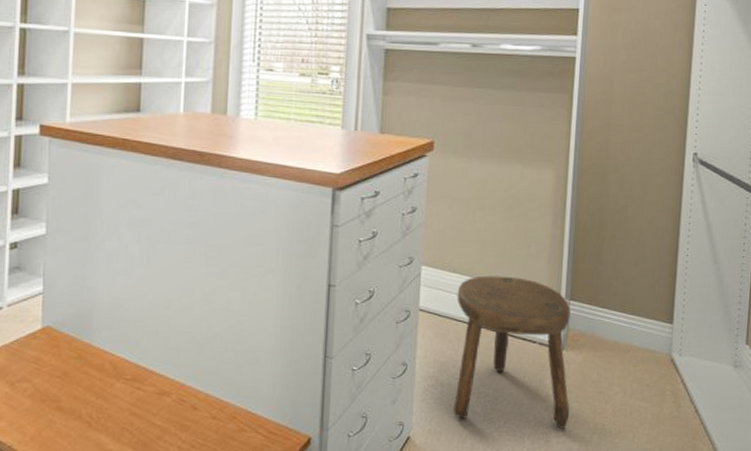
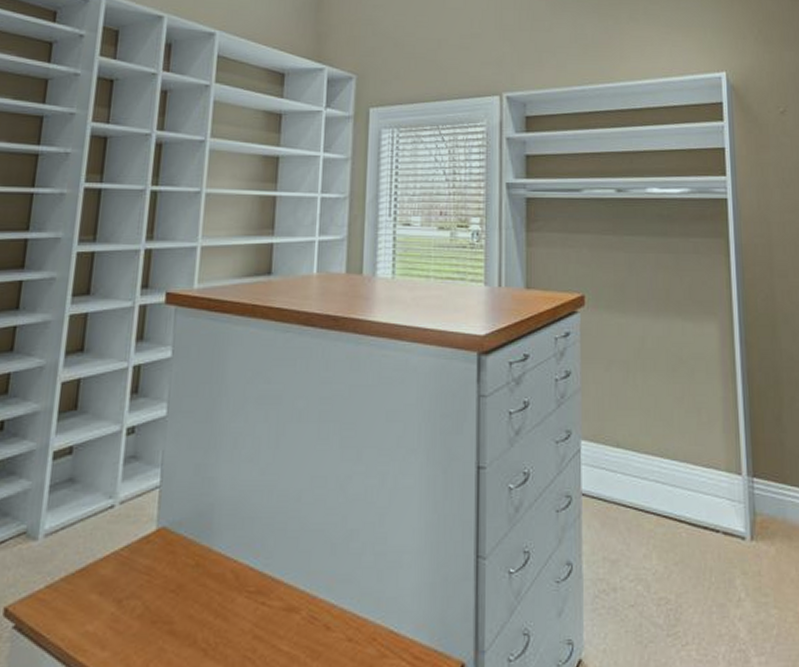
stool: present [453,275,571,429] -> none [623,450,770,644]

